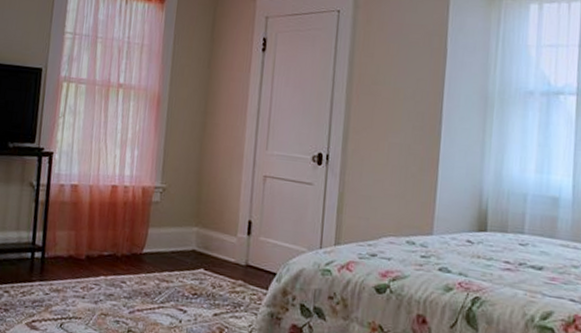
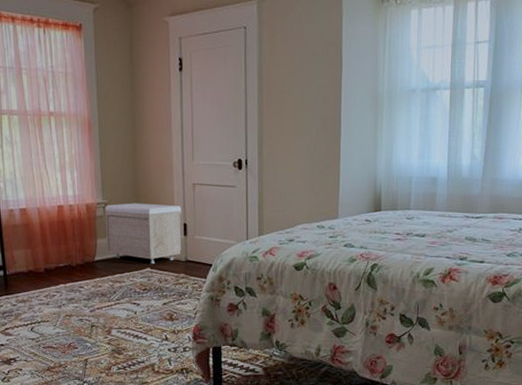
storage bench: none [158,190,248,265] -> present [105,203,181,264]

